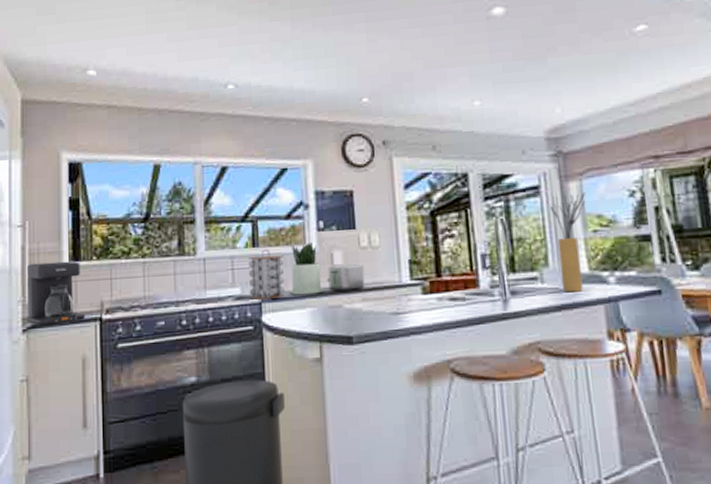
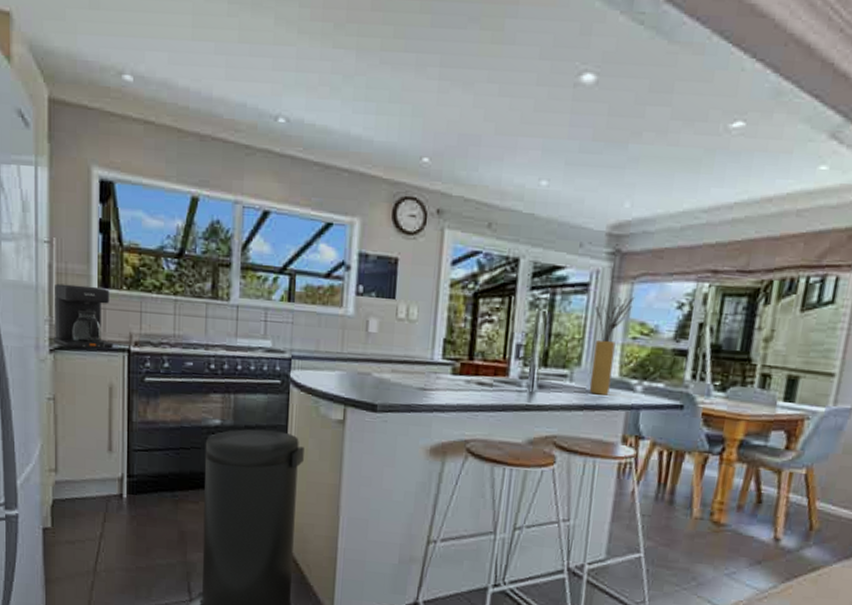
spice rack: present [248,248,285,301] -> none [279,305,318,358]
planter: present [290,242,325,295] -> none [321,304,356,359]
toaster: present [327,263,365,292] -> none [359,333,398,361]

